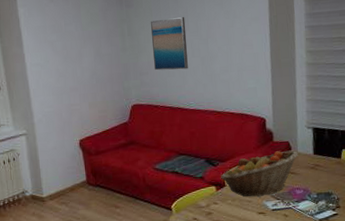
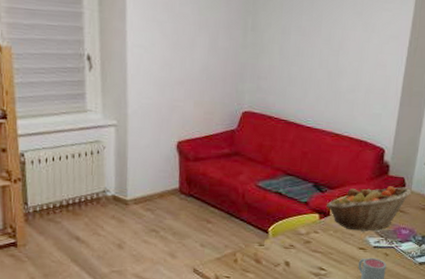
wall art: present [150,16,188,71] -> none [274,18,319,81]

